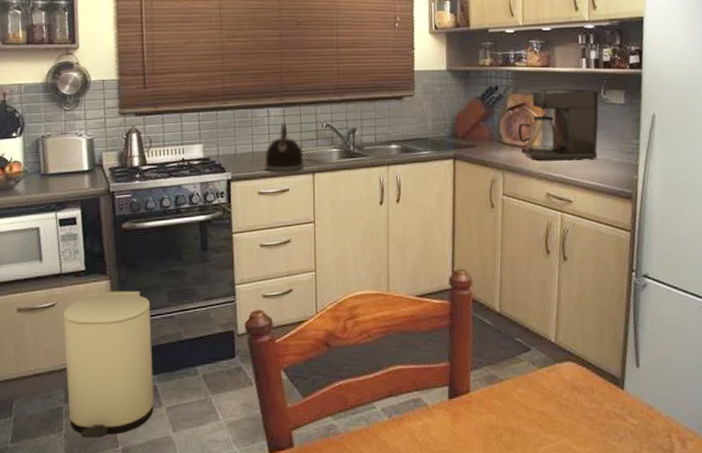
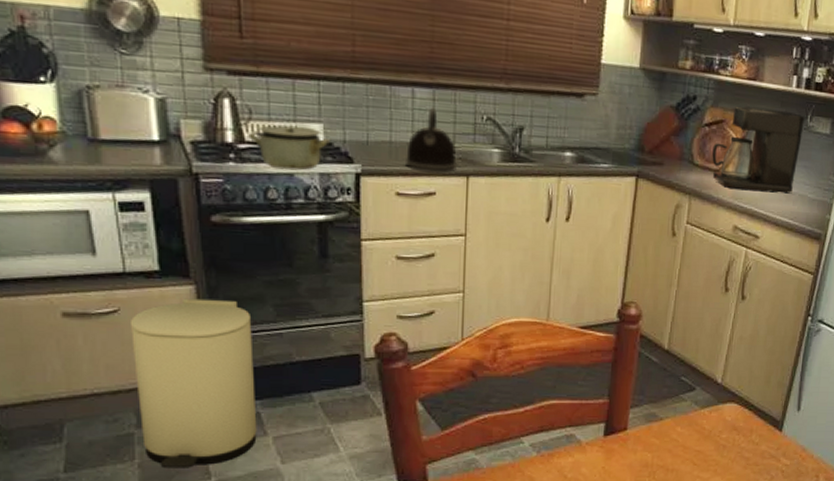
saucepan: none [149,148,209,183] -> present [248,125,331,171]

